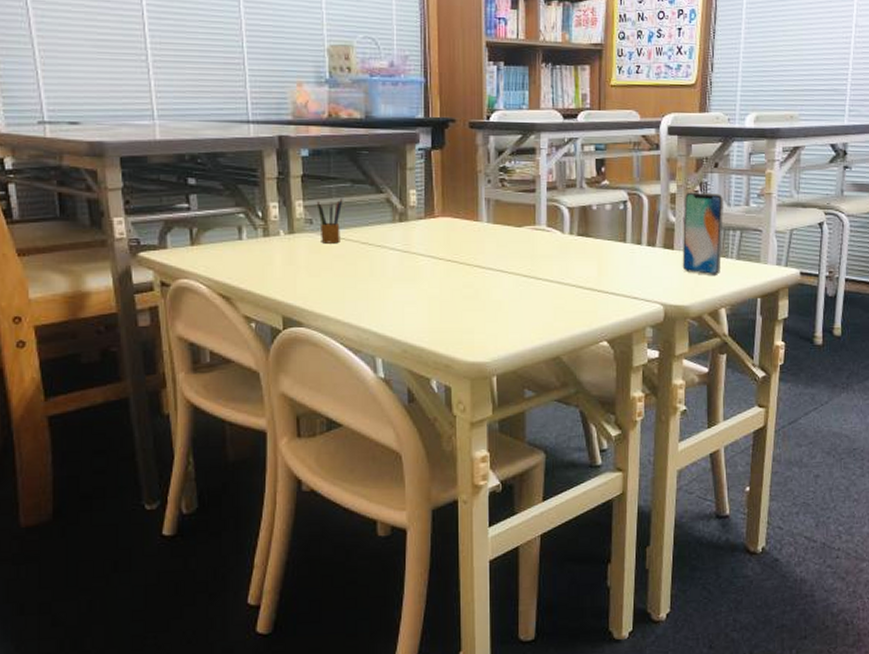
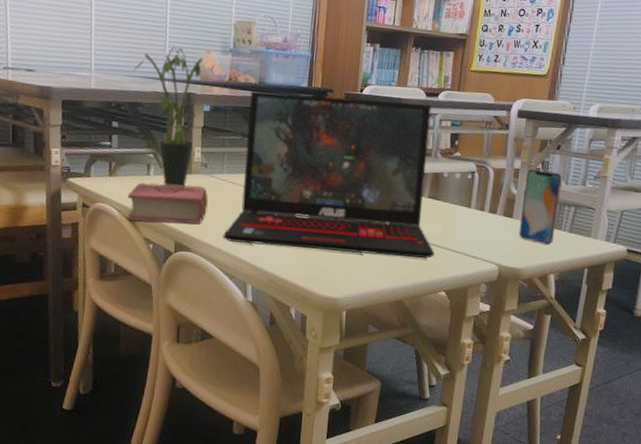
potted plant: none [208,81,295,251] -> present [133,46,203,187]
book: none [218,247,318,297] -> present [127,183,208,224]
pencil box: present [316,197,343,244] -> none [212,147,234,186]
laptop: none [340,127,591,311] -> present [222,91,434,259]

